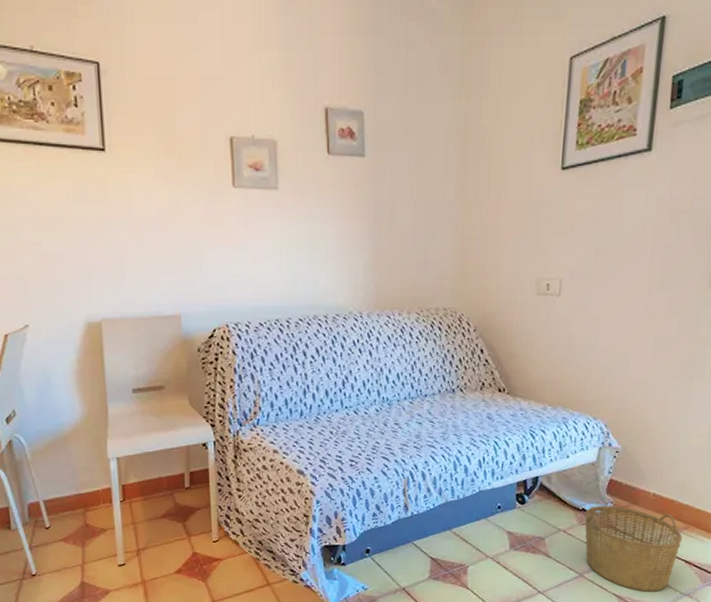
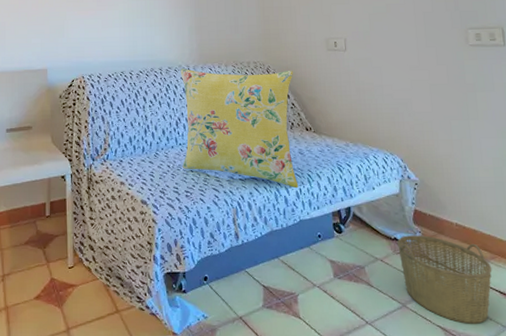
pillow: none [348,316,491,457] -> present [180,68,299,189]

